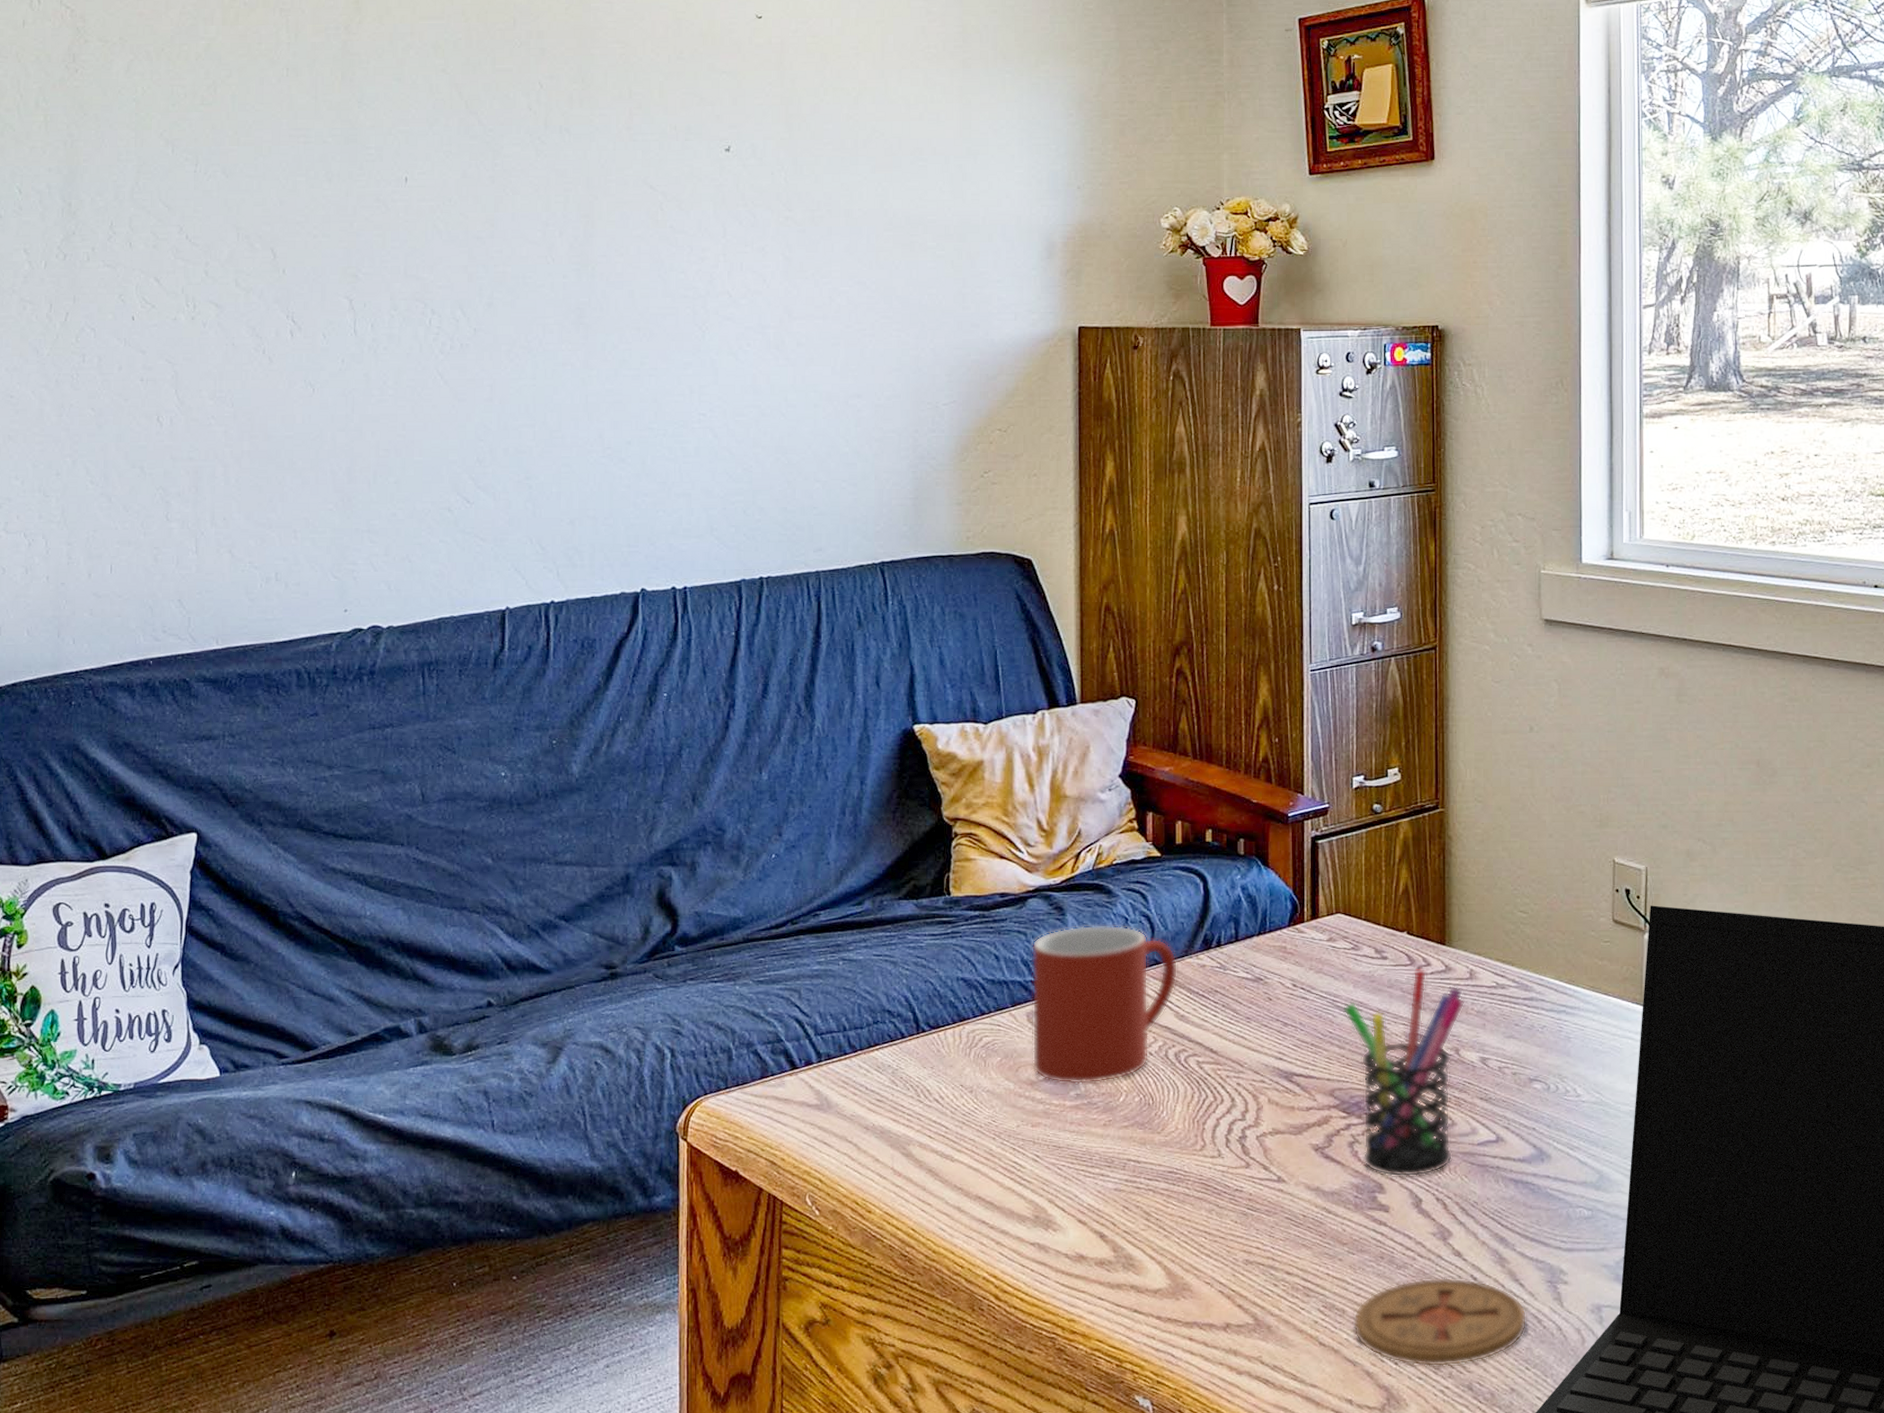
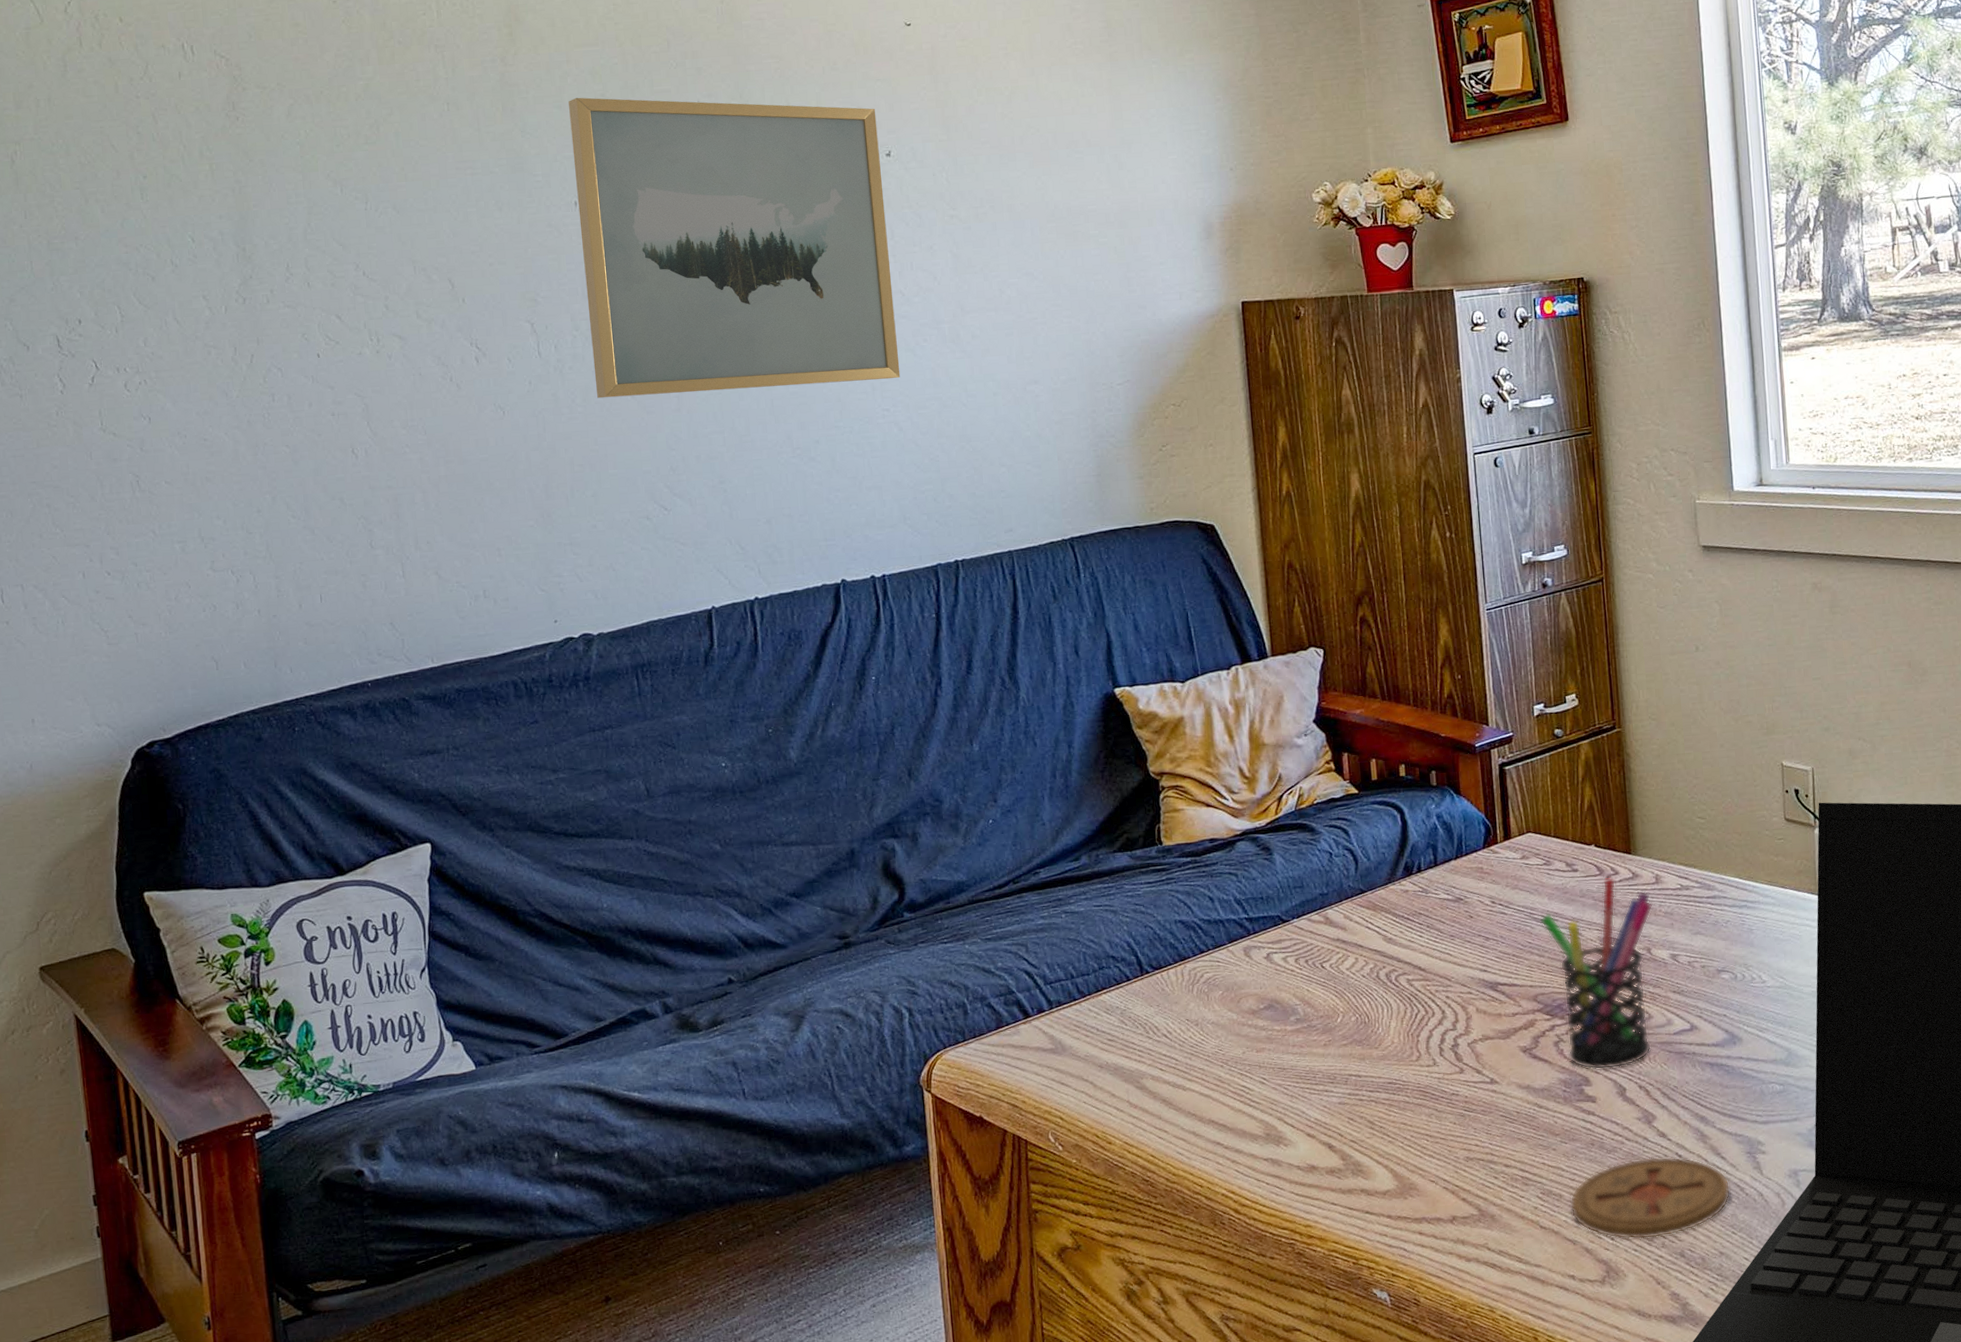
wall art: none [408,71,720,383] -> present [568,97,901,399]
mug: present [1032,925,1178,1085] -> none [1243,860,1383,1010]

